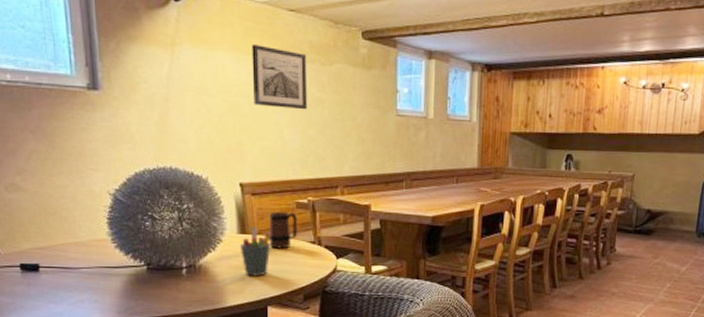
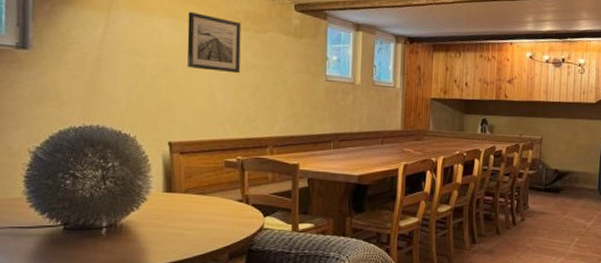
pen holder: present [239,226,271,276] -> none [164,185,198,235]
mug: present [269,212,297,249] -> none [196,171,225,207]

